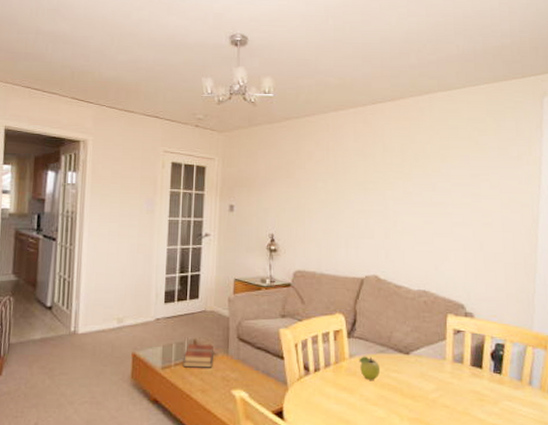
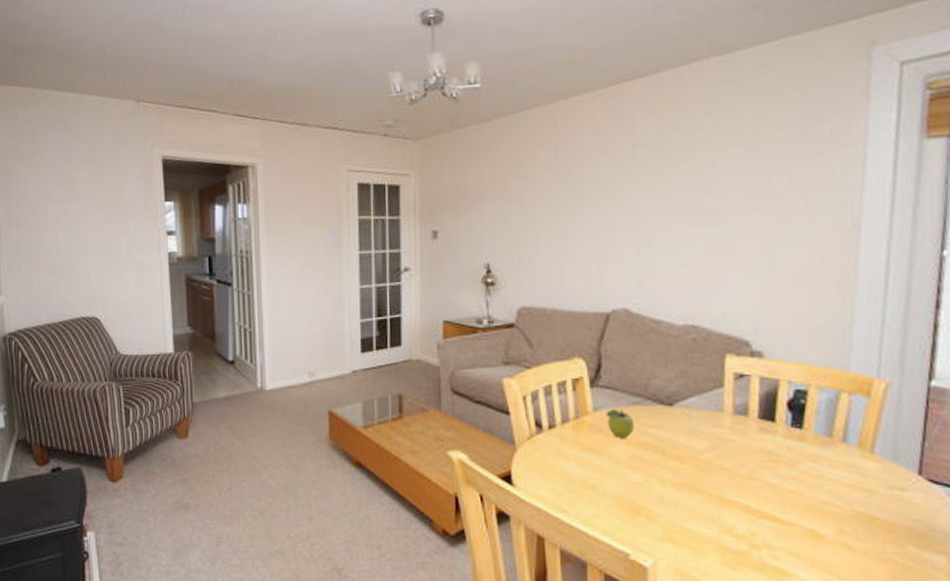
books: present [182,343,215,368] -> none [387,397,424,426]

